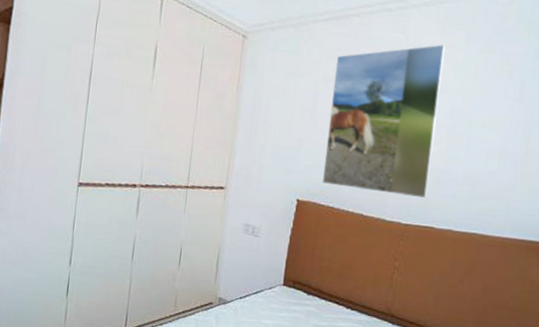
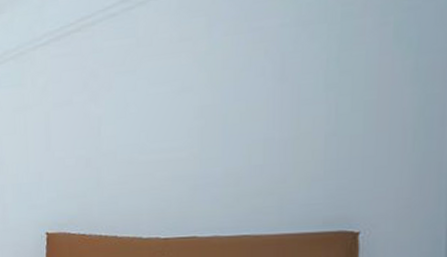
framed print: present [322,44,446,199] -> none [63,38,186,212]

